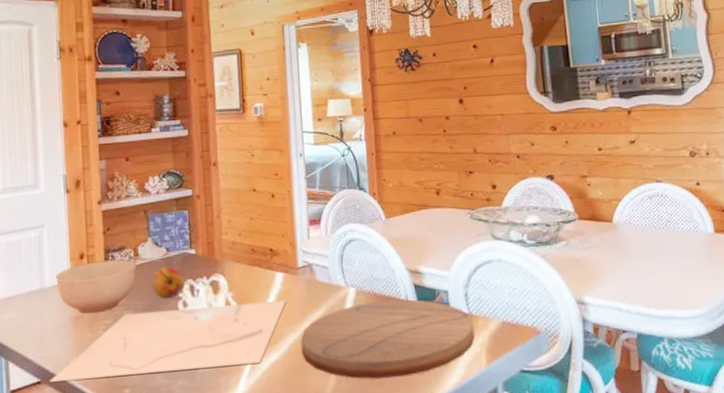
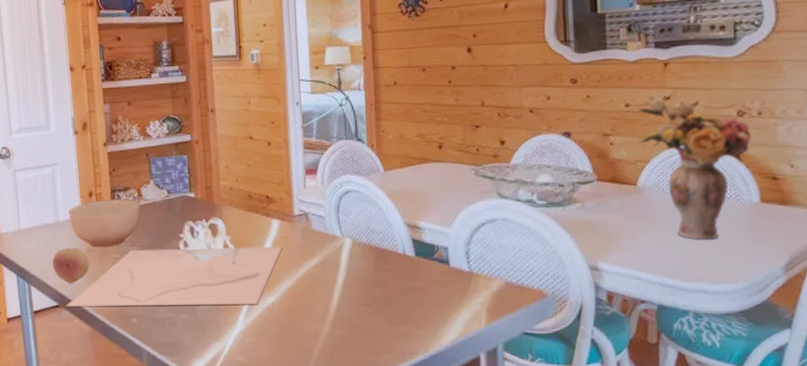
fruit: none [35,315,79,356] -> present [52,247,90,284]
fruit: present [151,266,184,299] -> none [154,207,185,239]
cutting board: present [301,299,475,379] -> none [297,253,475,328]
flower arrangement: none [609,140,703,270] -> present [638,96,751,240]

